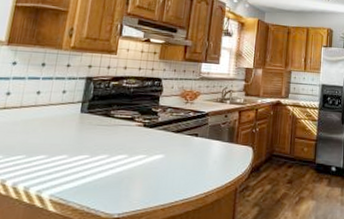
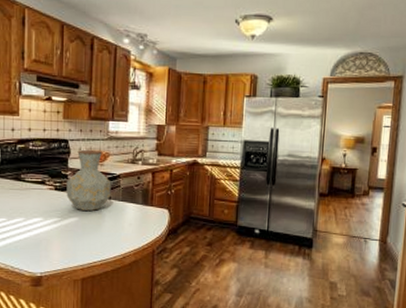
vase: none [154,88,200,148] -> present [66,150,112,211]

